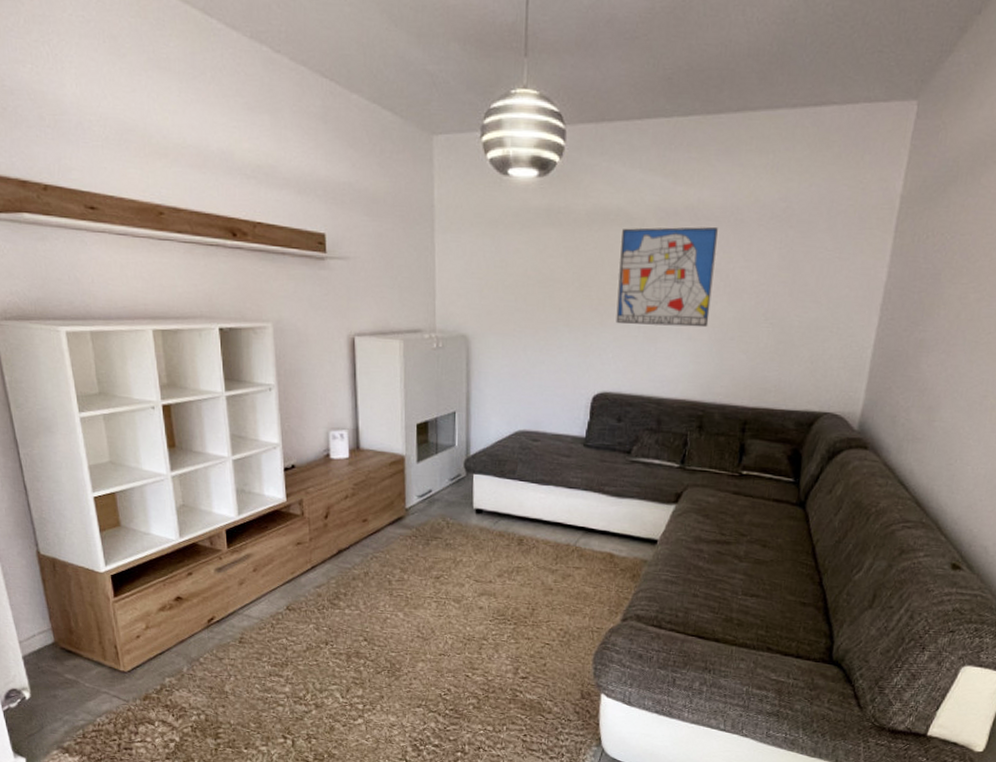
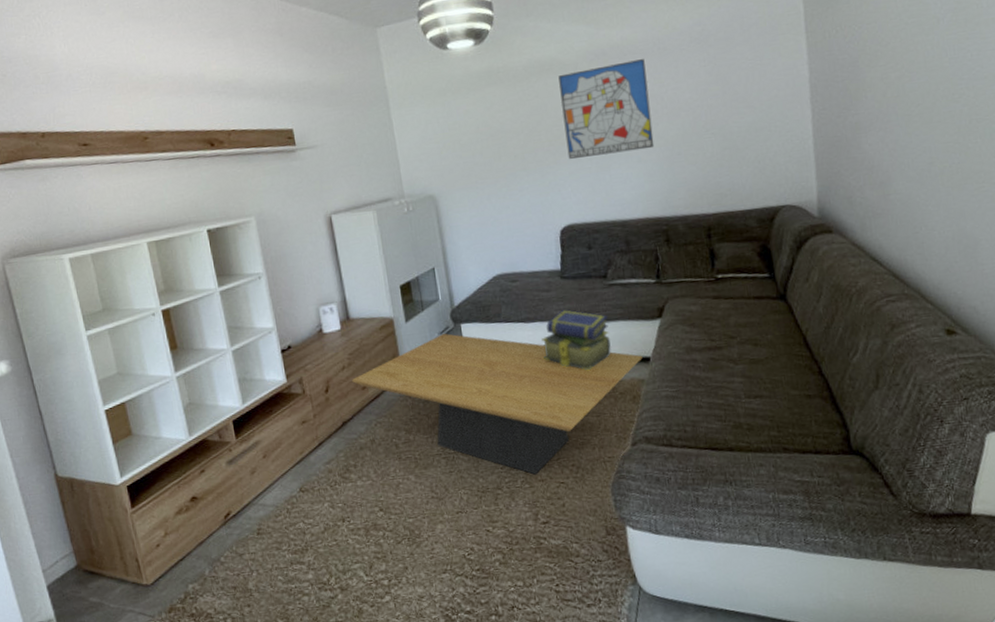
coffee table: none [354,481,650,632] -> present [352,333,642,475]
stack of books: none [550,478,624,543] -> present [542,310,611,371]

